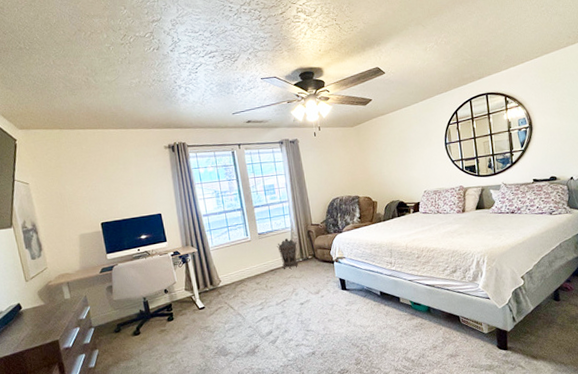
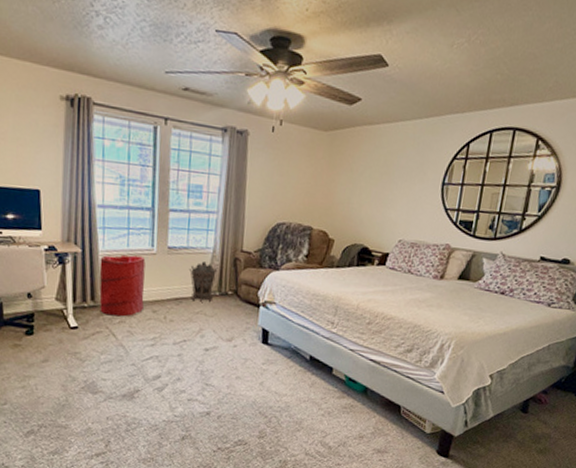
laundry hamper: none [211,244,249,294] -> present [99,255,146,317]

